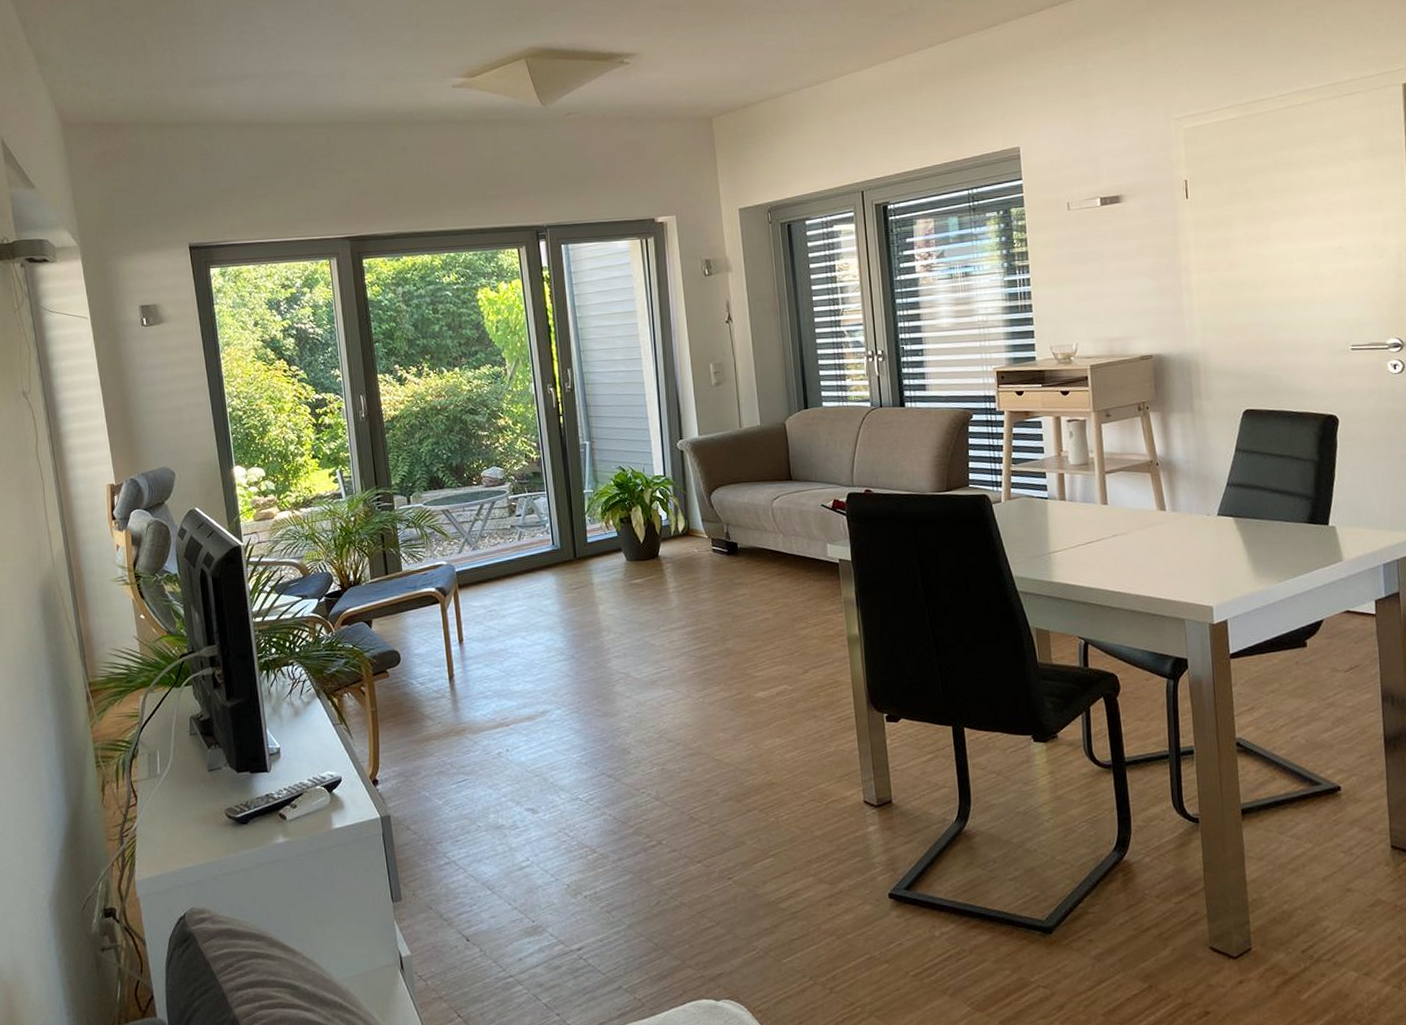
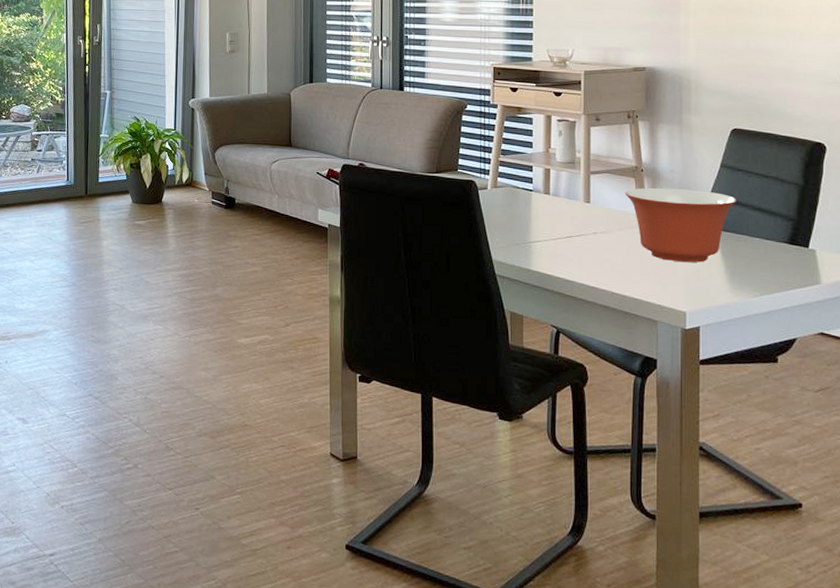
mixing bowl: none [1141,478,1255,555] -> present [625,187,737,263]

